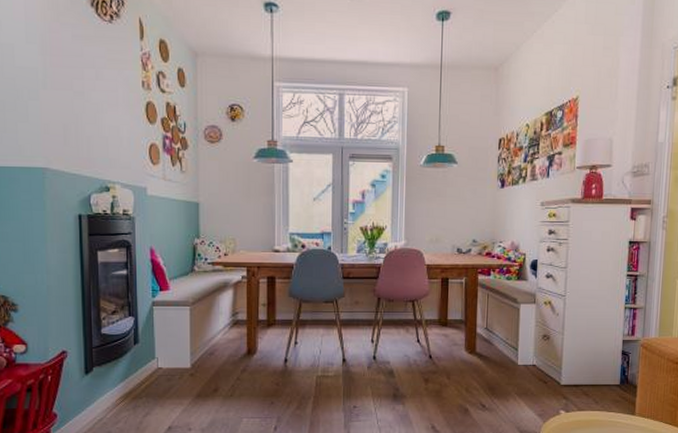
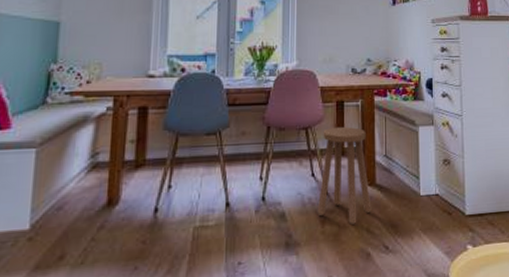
stool: none [421,301,471,384] -> present [317,126,372,224]

